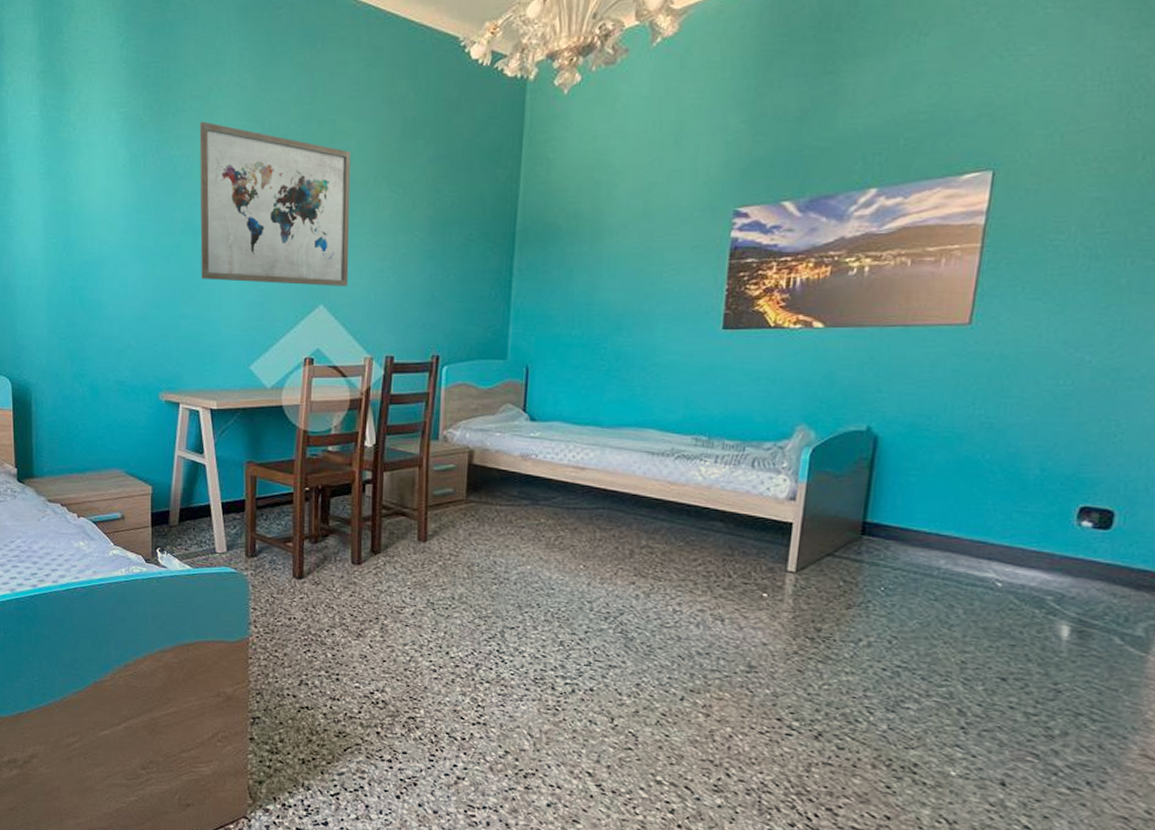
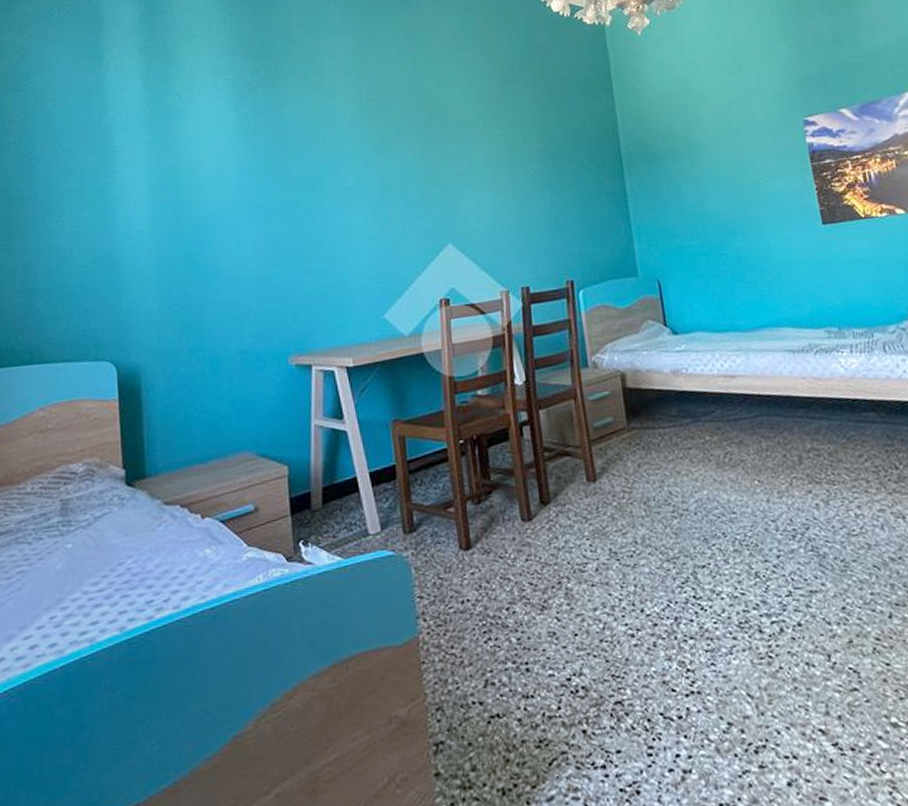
wall art: present [199,121,351,286] -> none [308,81,473,231]

